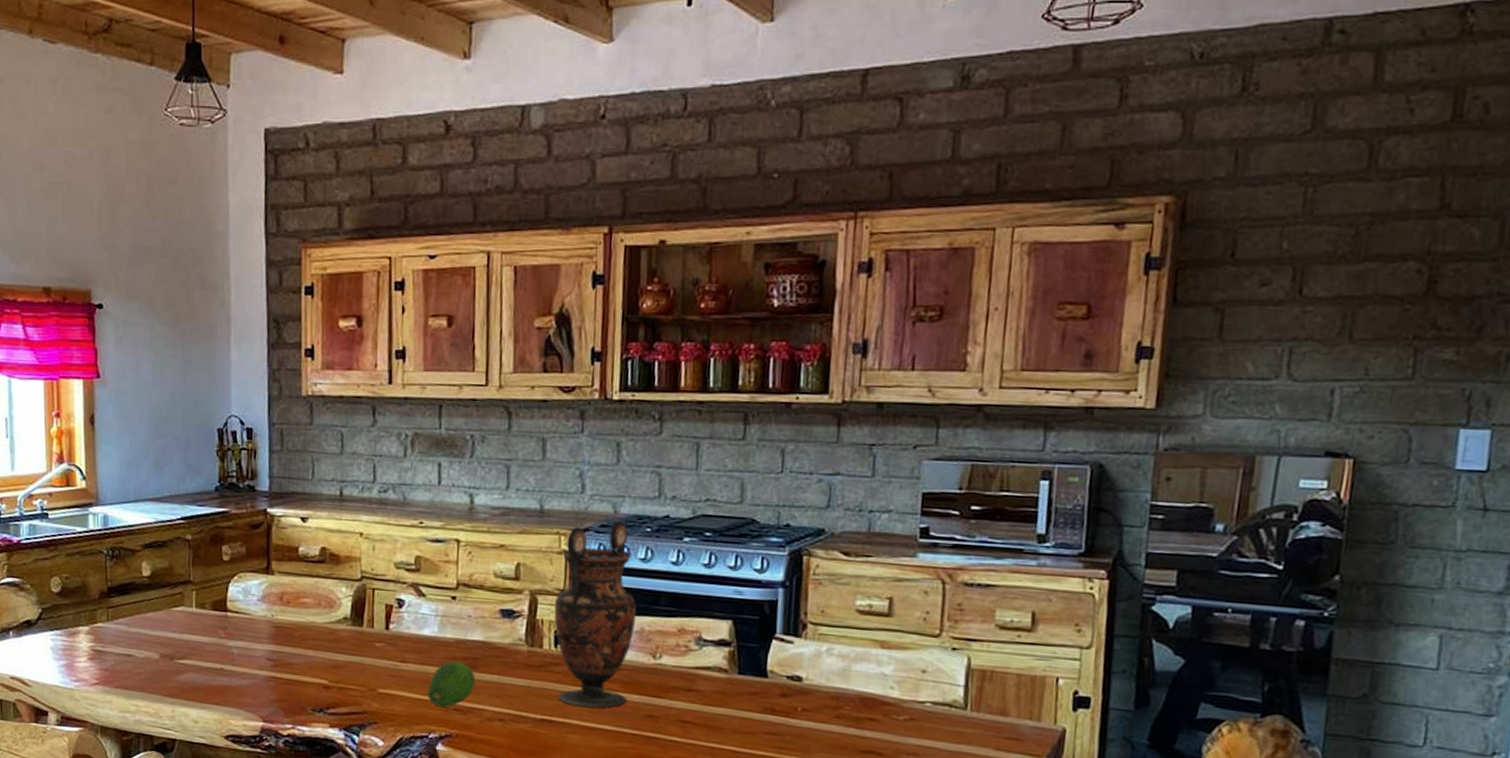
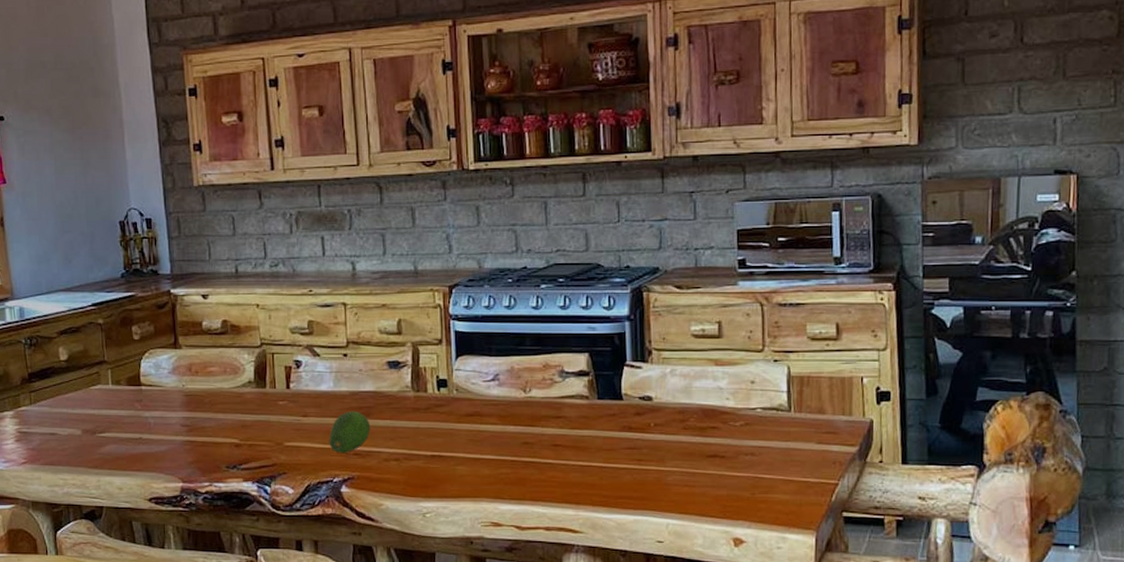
vase: present [554,520,637,709] -> none [434,274,506,441]

